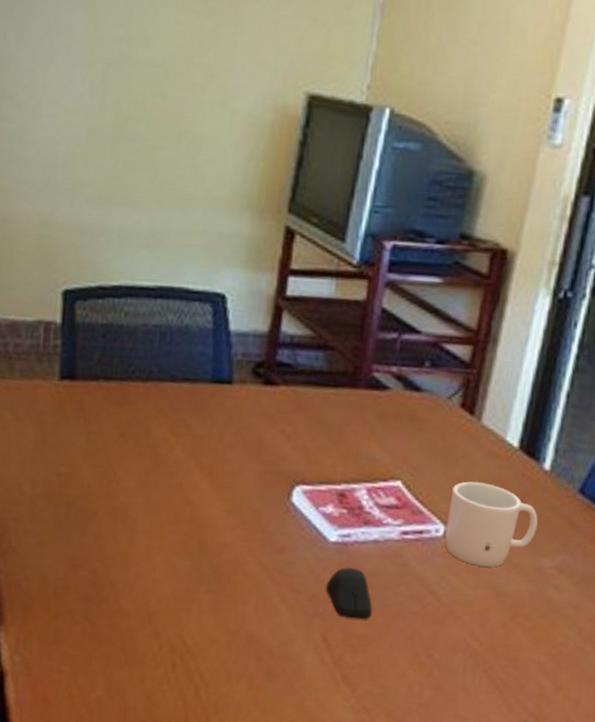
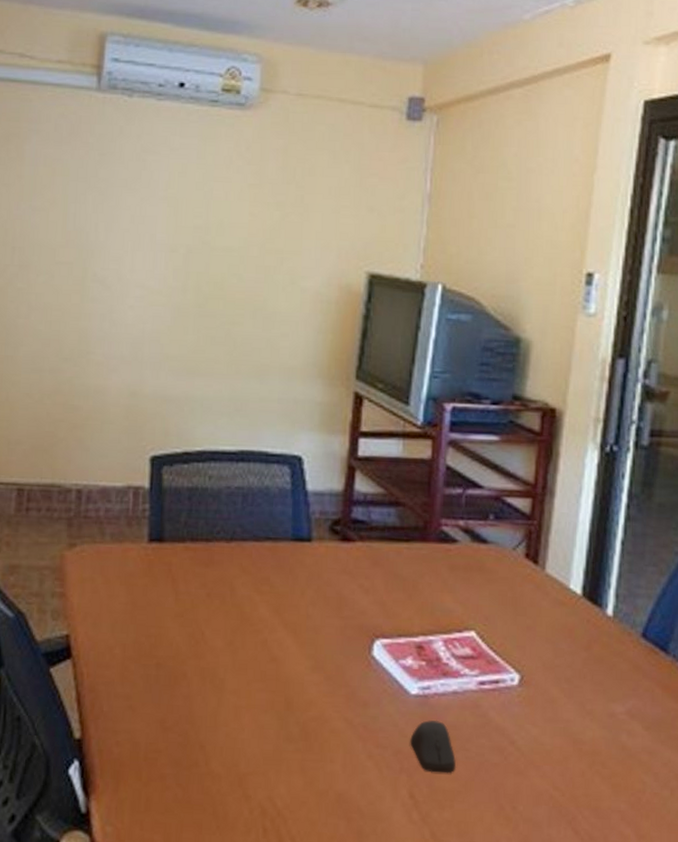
mug: present [445,481,538,568] -> none [520,629,606,715]

